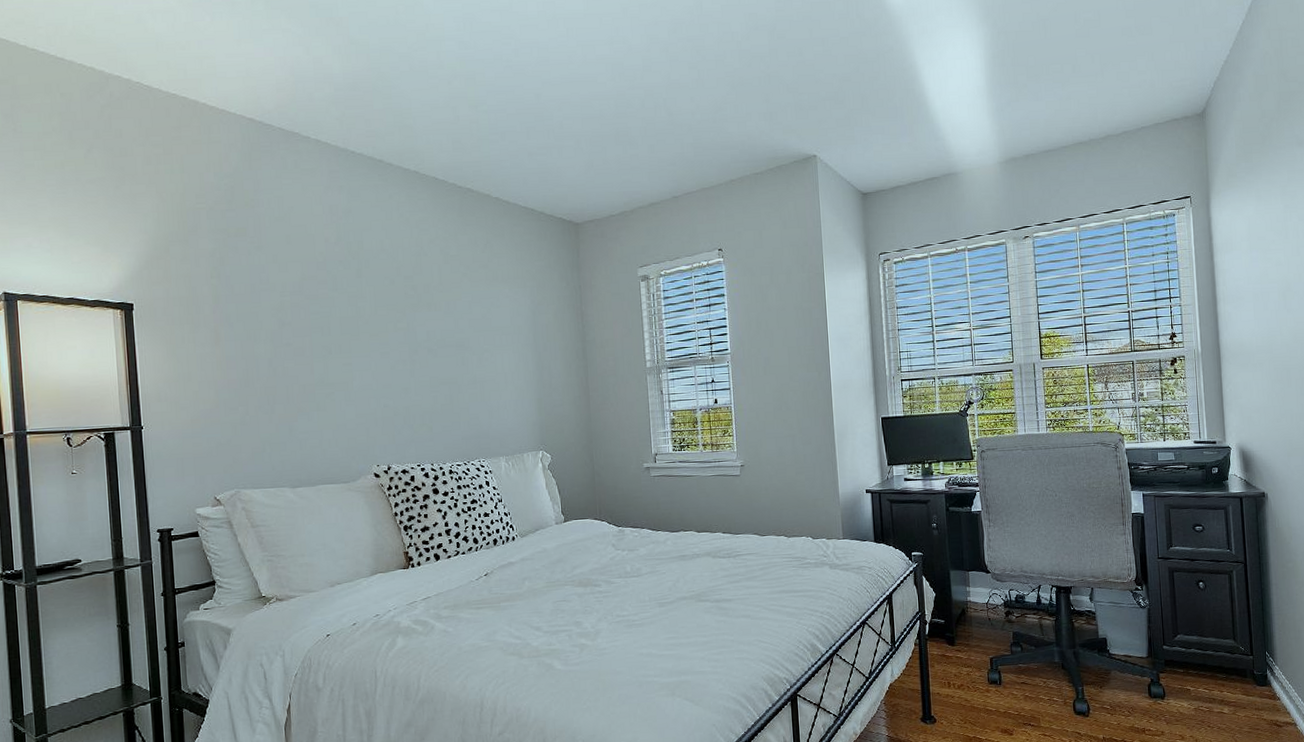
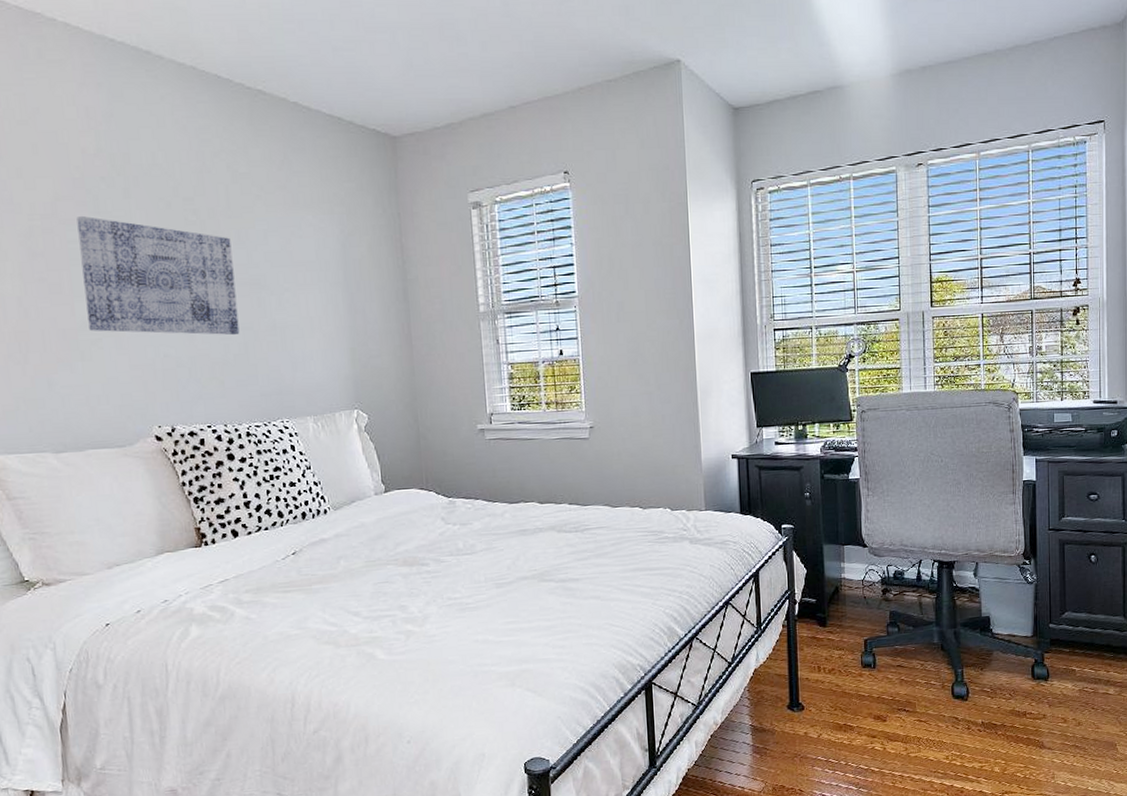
wall art: none [318,292,446,389] -> present [76,215,240,336]

